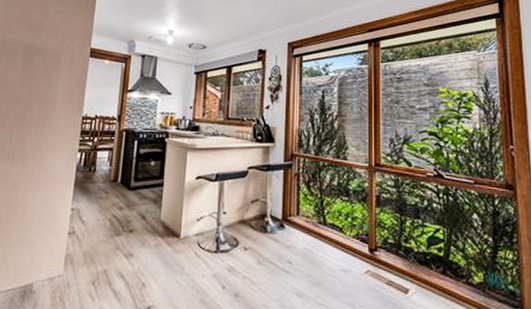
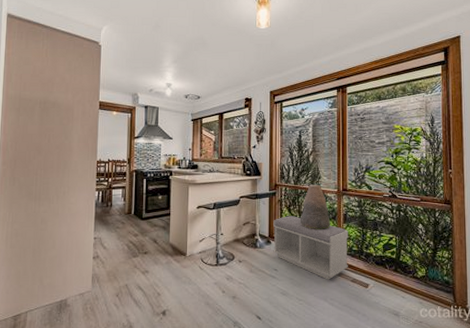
bench: none [287,194,383,280] -> present [273,216,349,280]
decorative urn: none [321,156,359,214] -> present [300,184,330,229]

